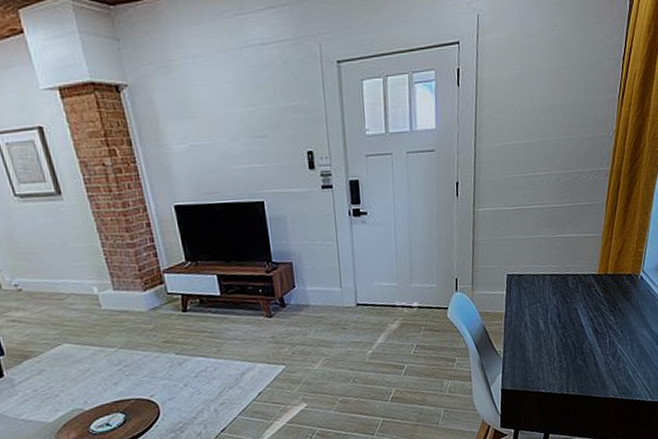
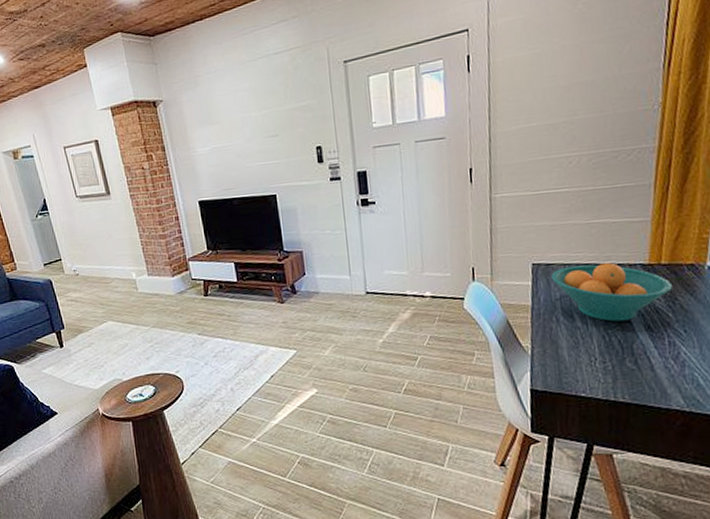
fruit bowl: none [522,273,615,326] -> present [551,263,673,322]

